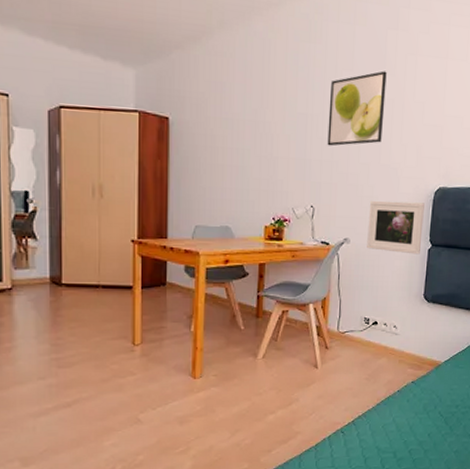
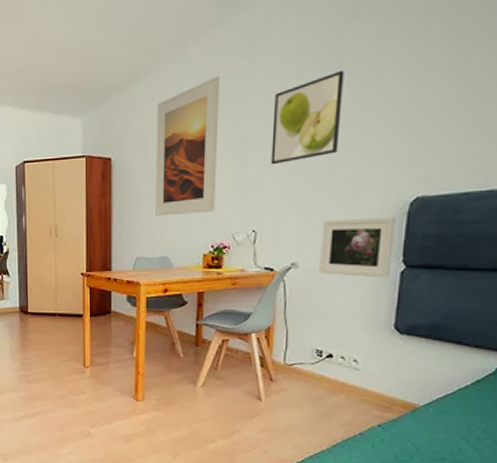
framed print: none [216,53,282,185] -> present [155,75,220,216]

